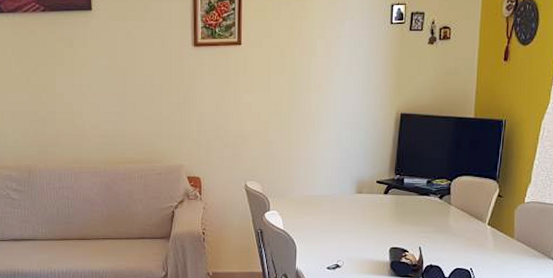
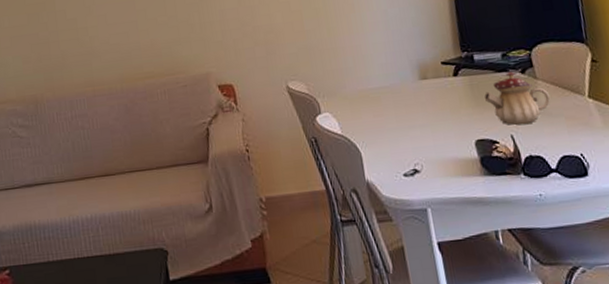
teapot: none [405,196,458,239] -> present [484,71,551,125]

